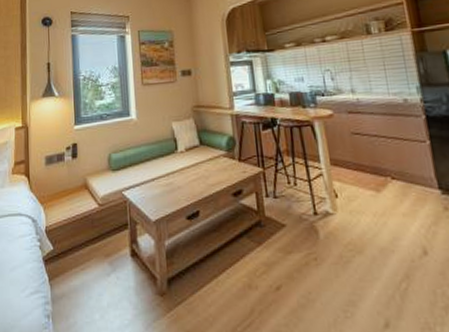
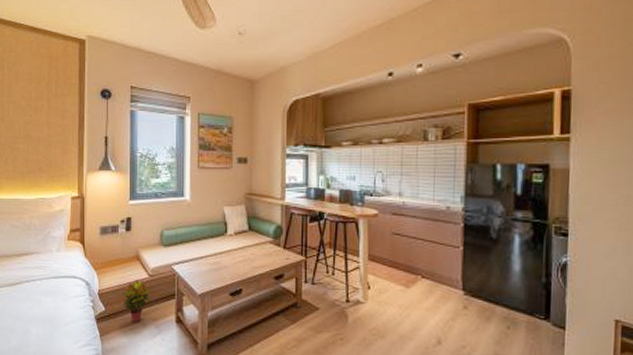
potted plant: none [72,211,102,260] -> present [123,280,150,322]

